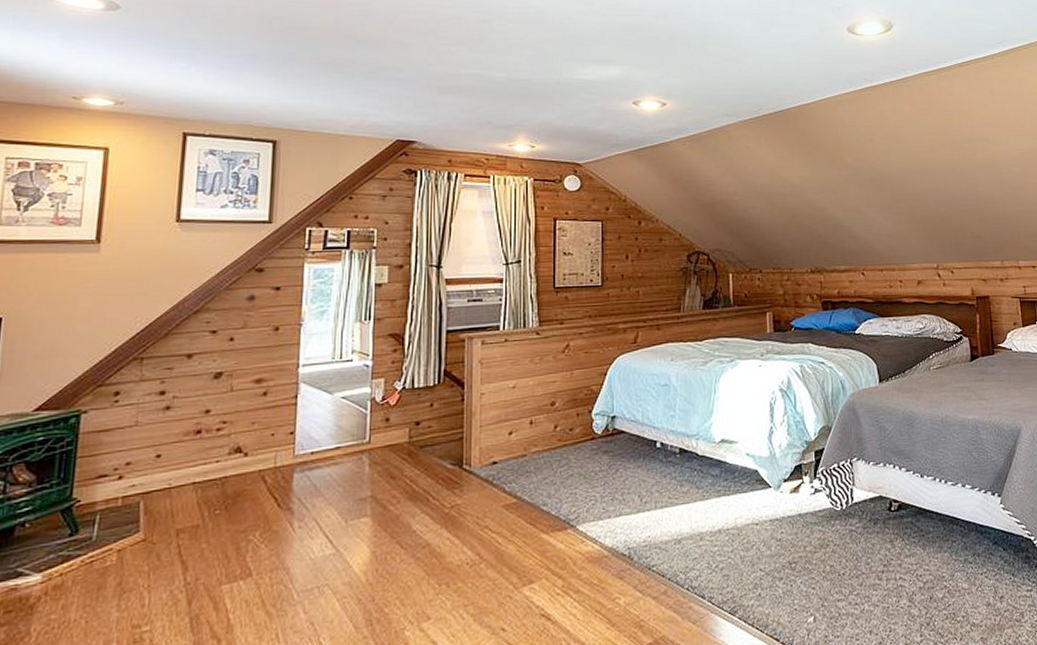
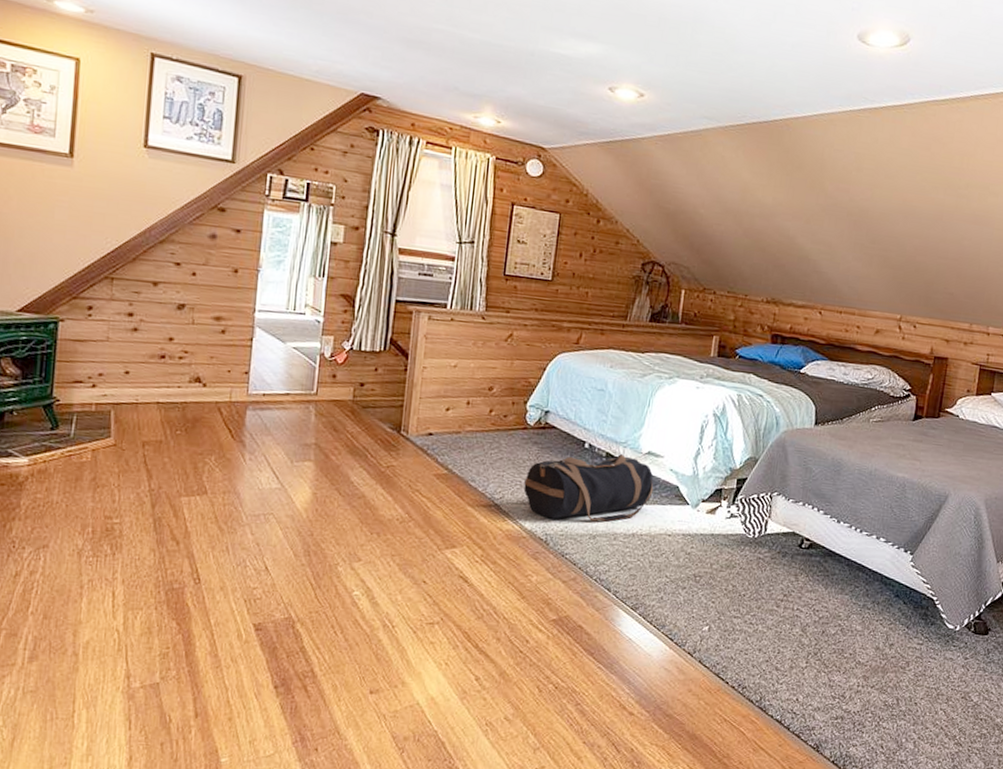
duffel bag: none [599,447,733,531] -> present [523,454,654,522]

